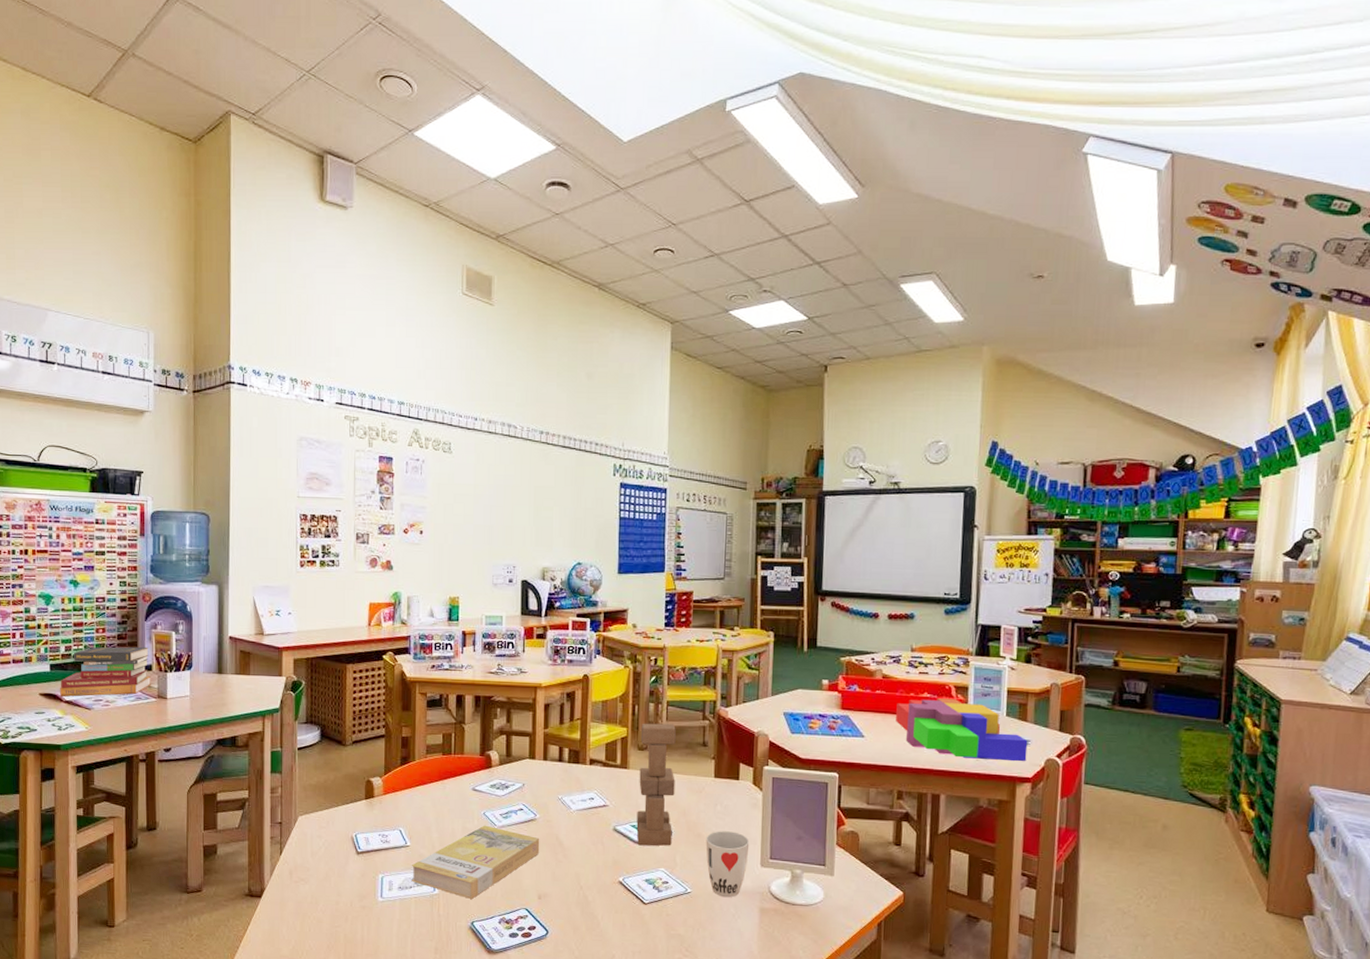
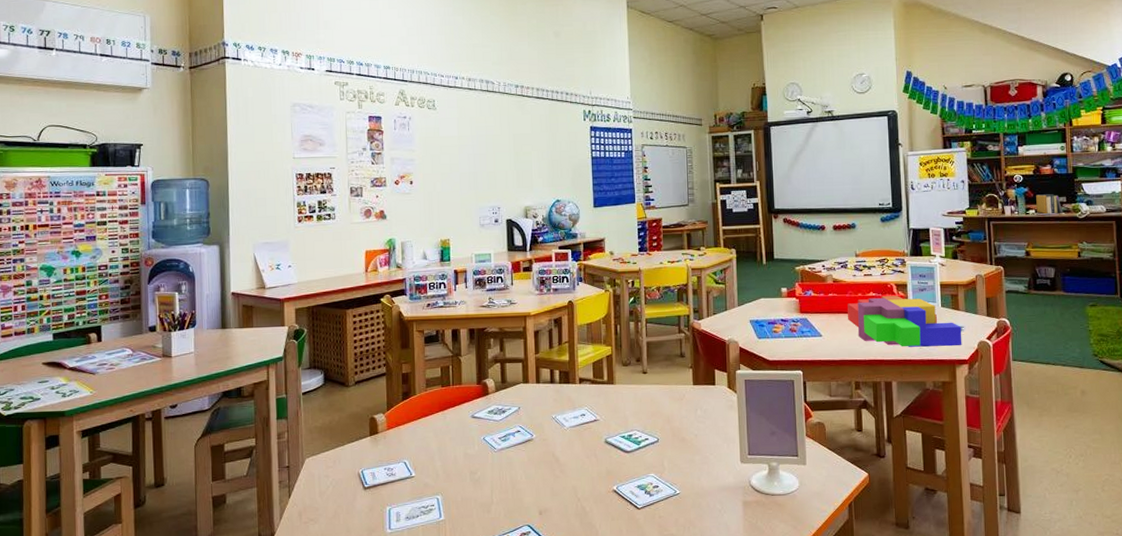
books: present [60,646,151,698] -> none [63,309,155,365]
book: present [411,825,540,899] -> none [417,449,538,521]
toy blocks: present [636,723,676,846] -> none [623,339,659,455]
cup: present [705,831,750,898] -> none [689,433,729,495]
books: none [1132,596,1165,621] -> present [1036,194,1063,215]

